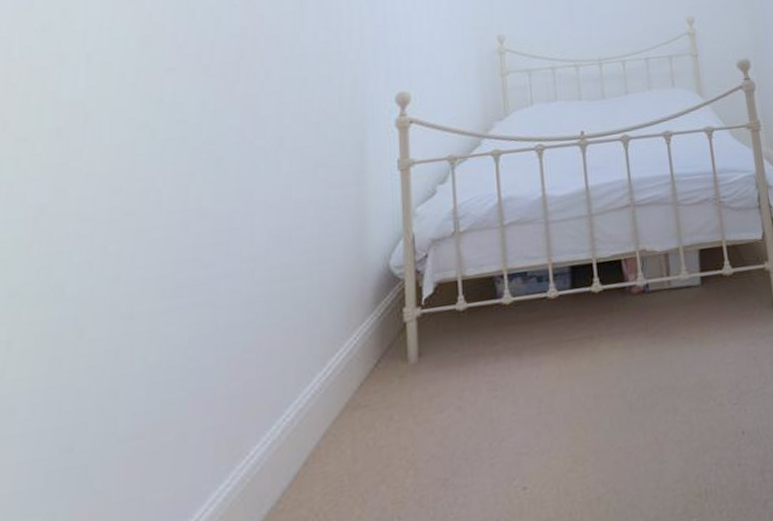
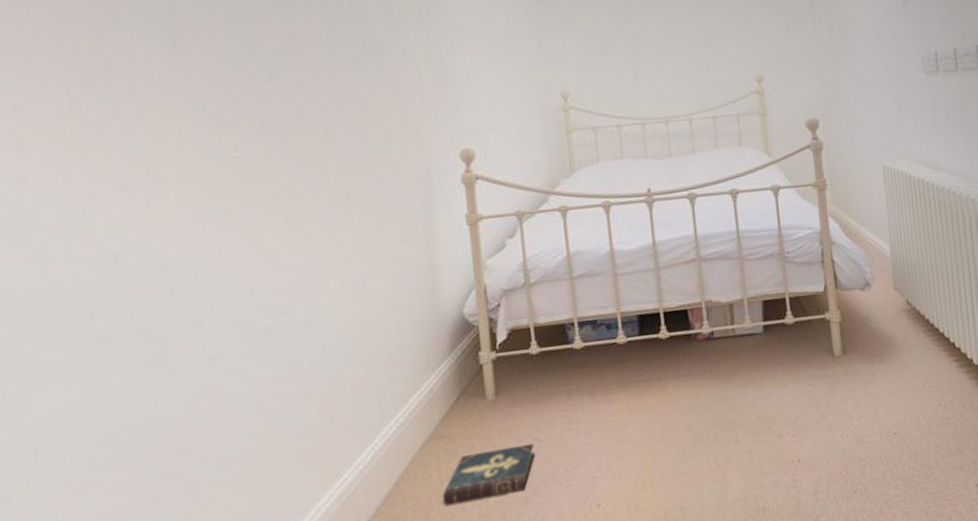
book: none [354,414,459,488] -> present [442,444,536,505]

